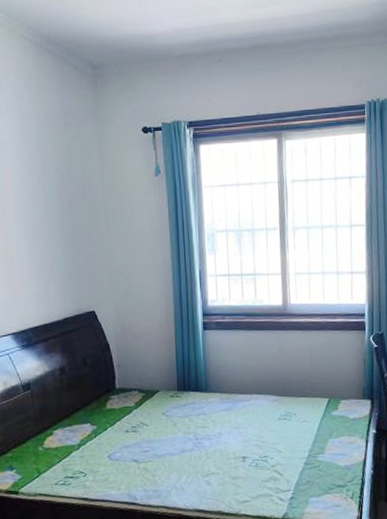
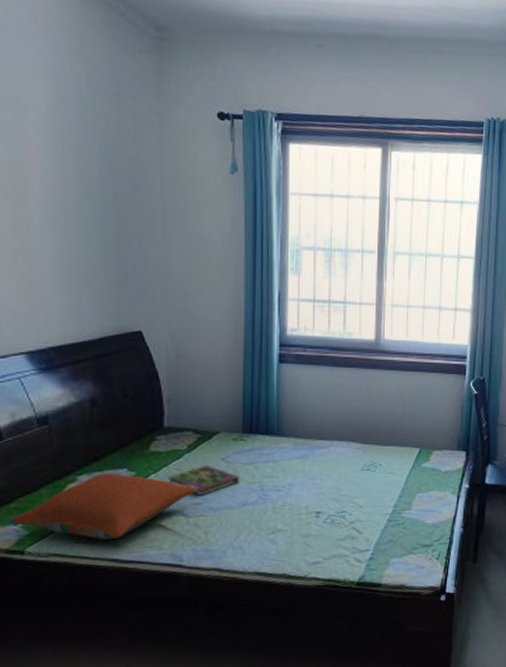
pillow: none [7,427,146,482] -> present [10,473,199,539]
book: none [122,418,178,444] -> present [168,464,240,495]

